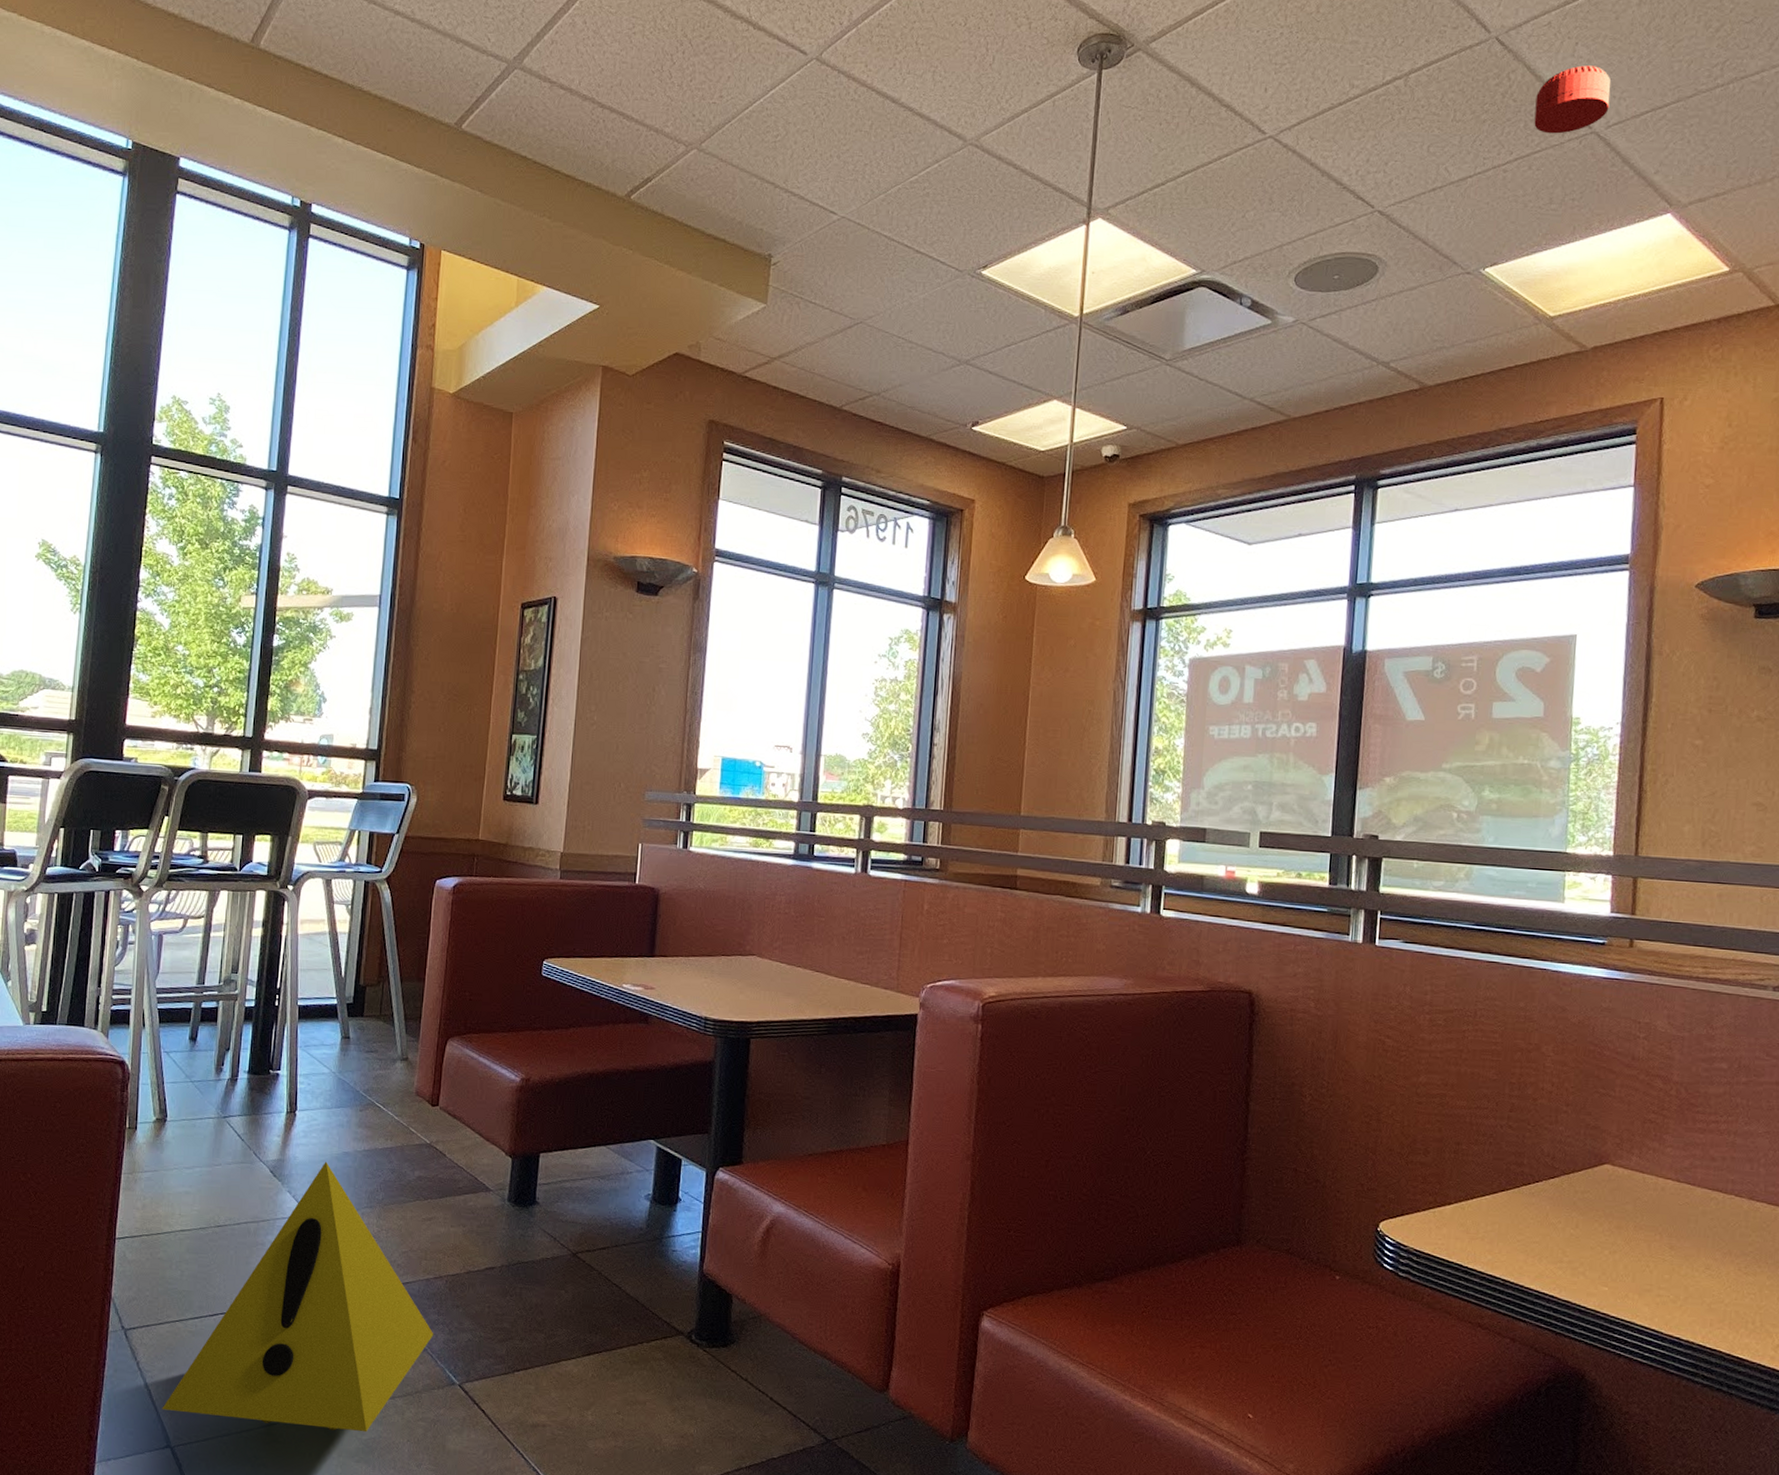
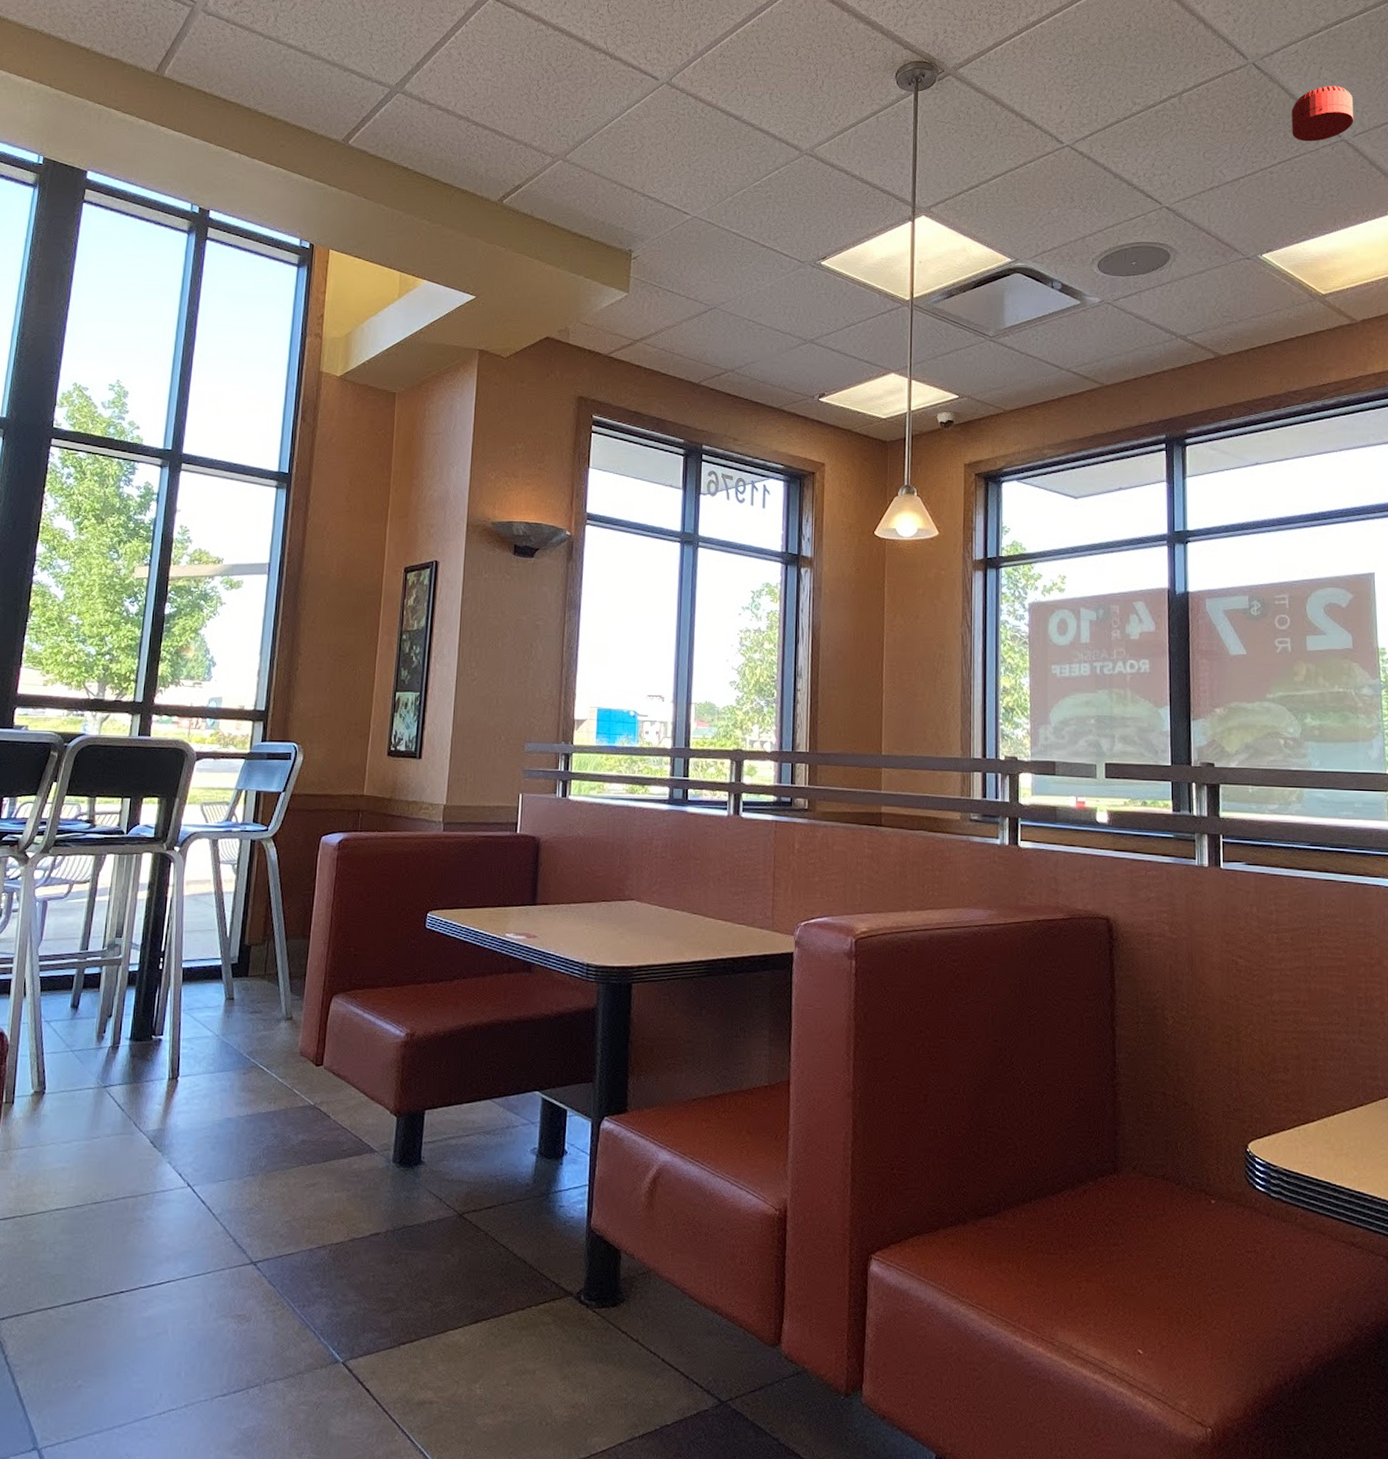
warning sign: present [162,1161,434,1432] -> none [29,1128,317,1421]

